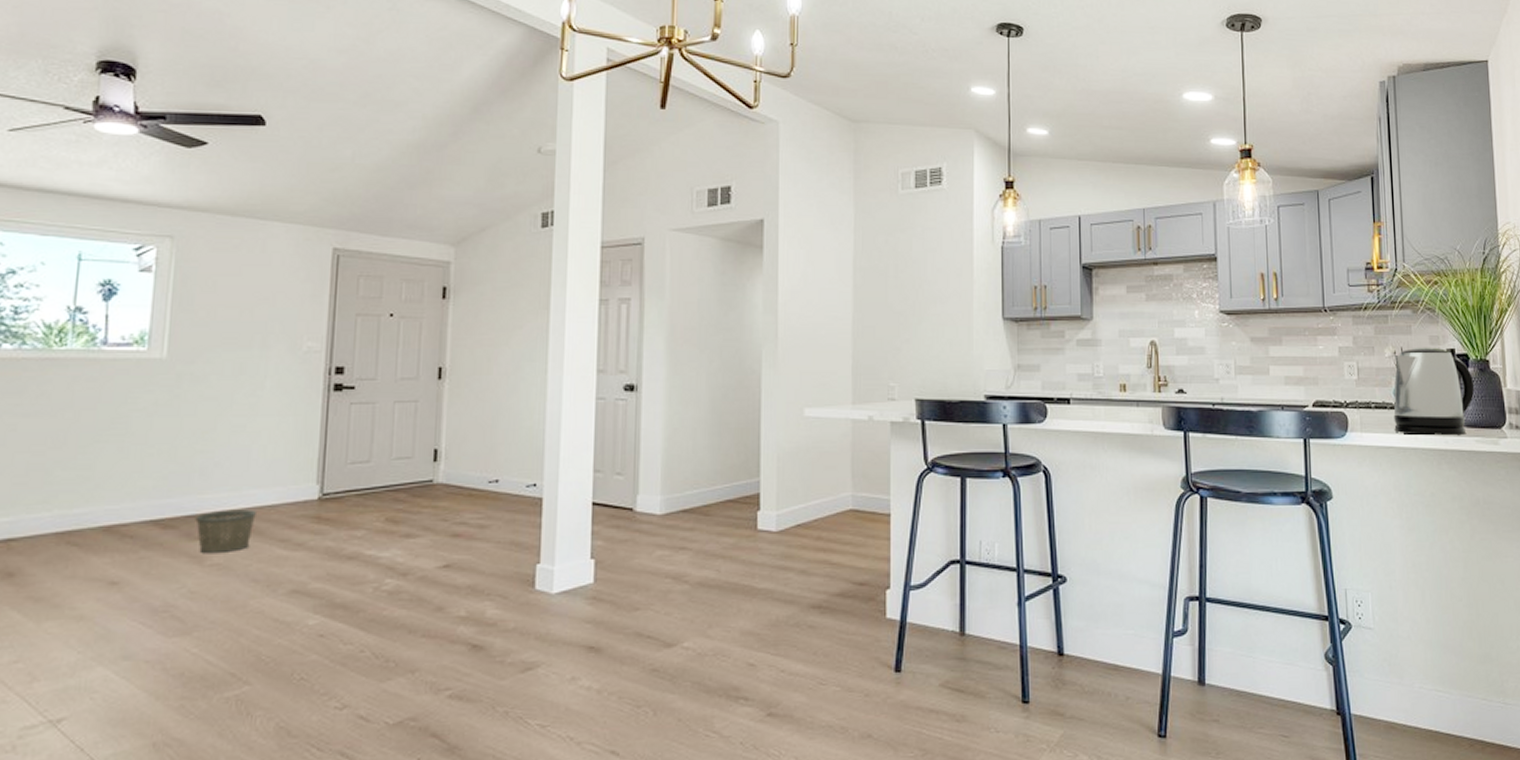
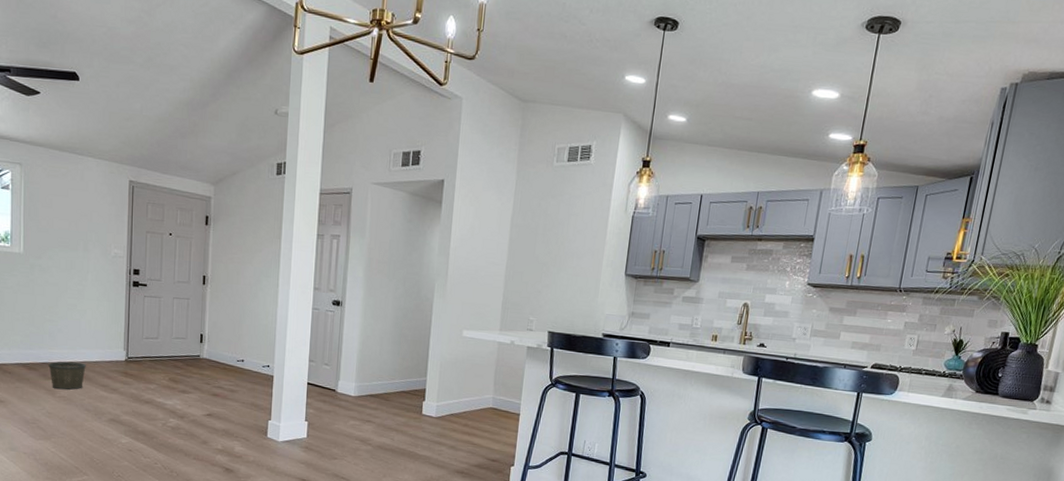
kettle: present [1393,347,1475,436] -> none [937,328,1019,404]

